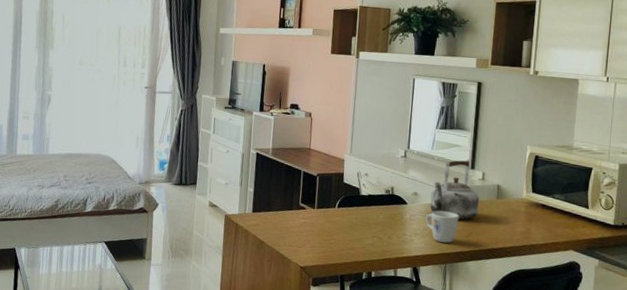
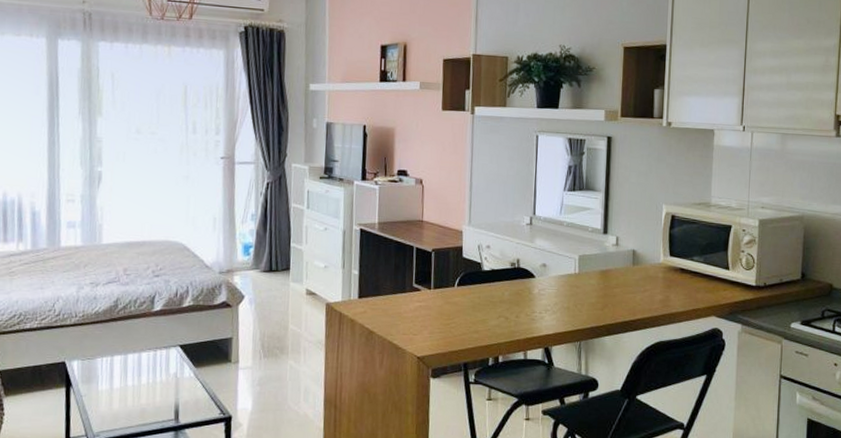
mug: present [425,210,459,243] -> none [556,282,593,319]
kettle: present [430,159,479,220] -> none [560,223,614,291]

